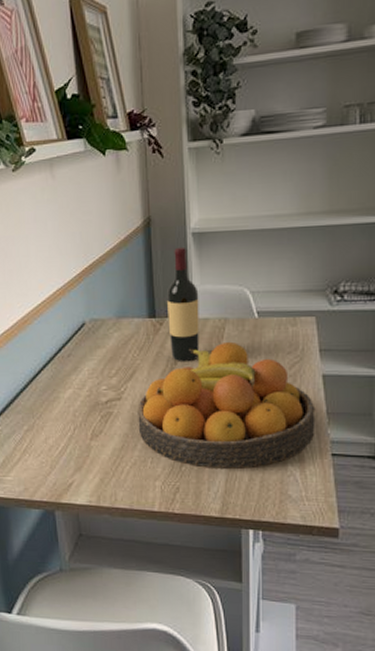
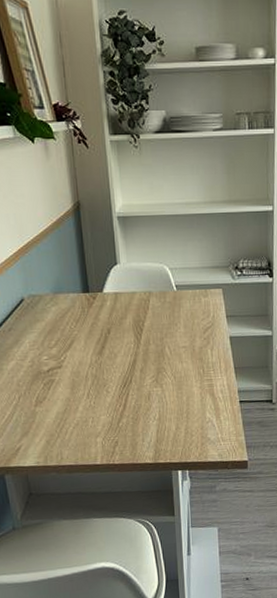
fruit bowl: present [138,341,316,470] -> none [77,311,226,422]
wine bottle: present [166,246,200,361] -> none [97,229,129,331]

